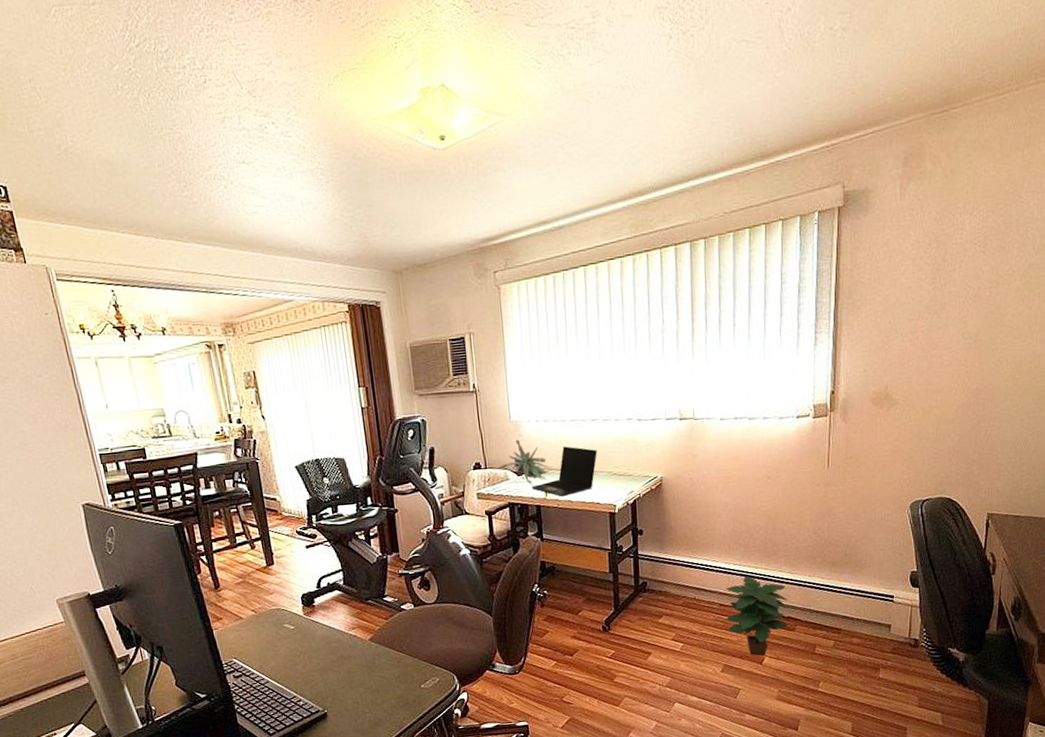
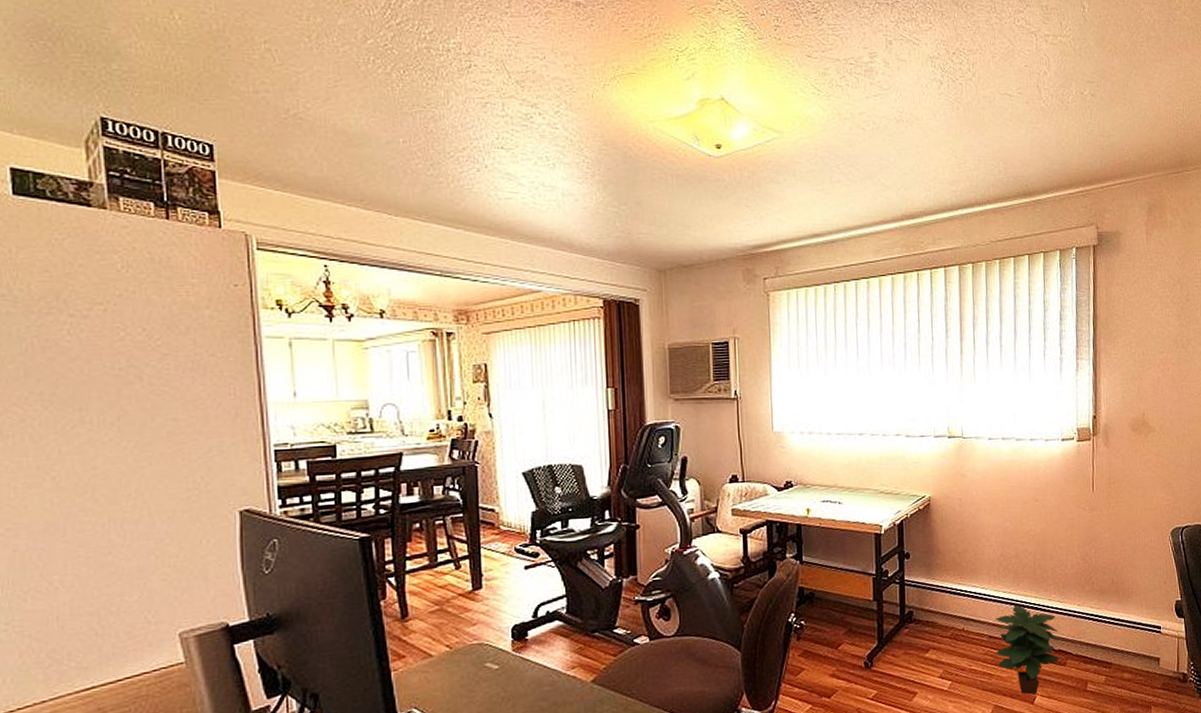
plant: present [498,439,551,486] -> none [757,451,815,503]
laptop: present [531,446,597,497] -> none [792,461,864,516]

